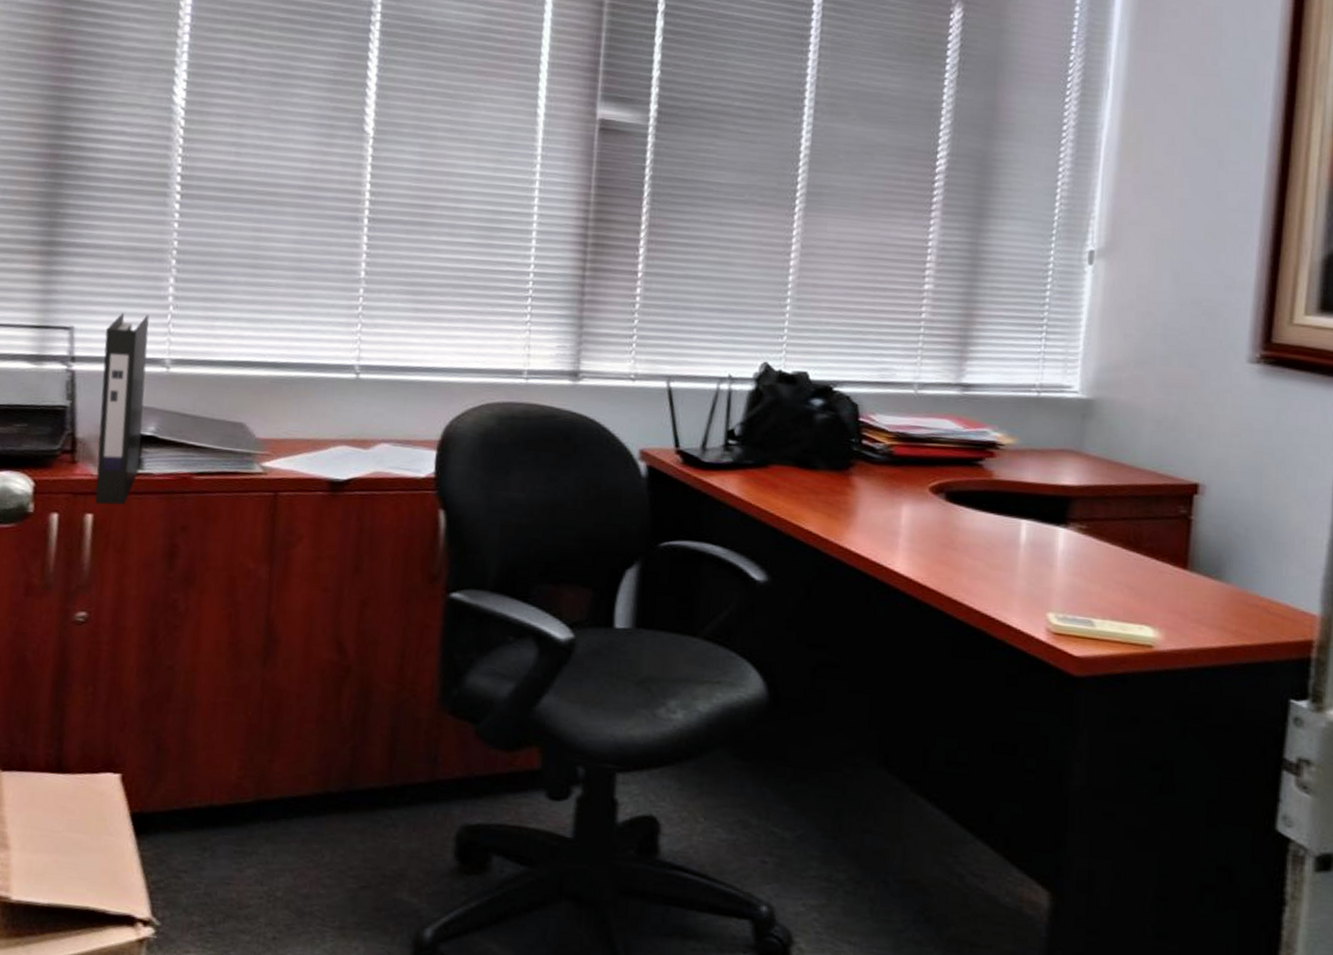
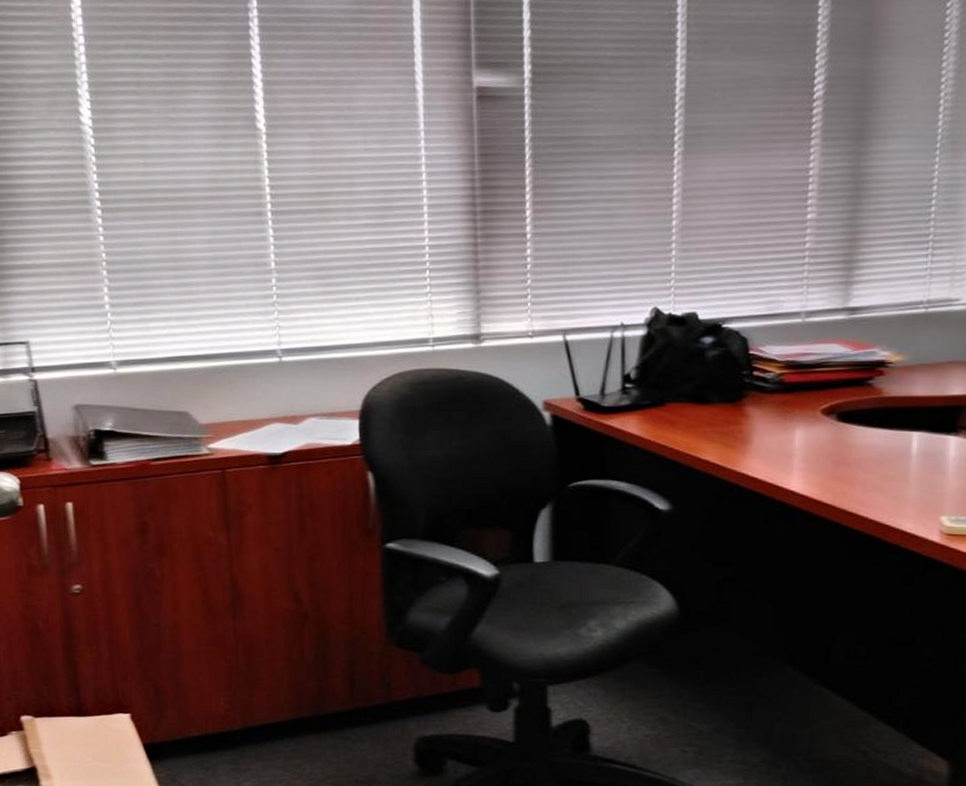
binder: present [94,313,150,505] -> none [56,322,105,494]

